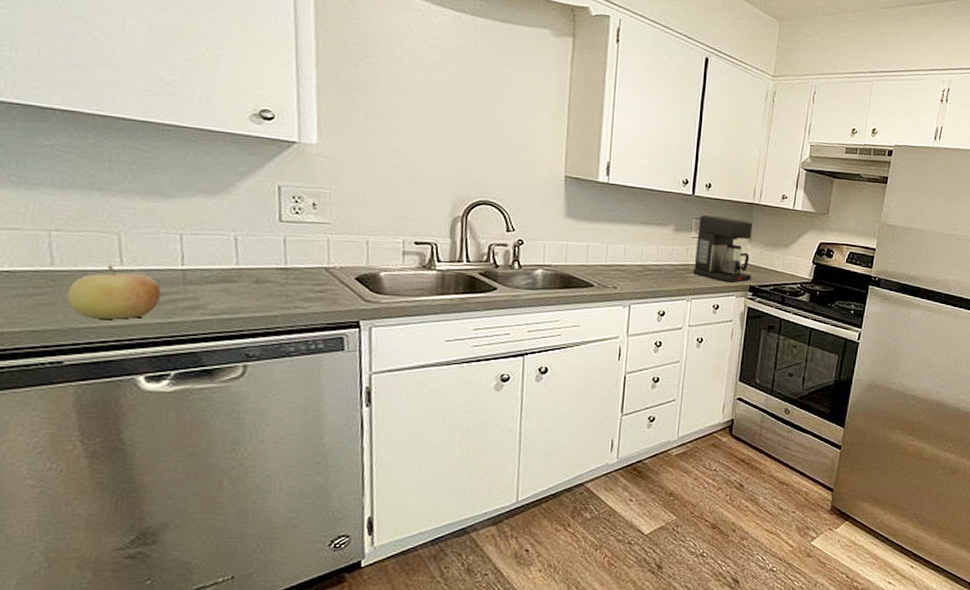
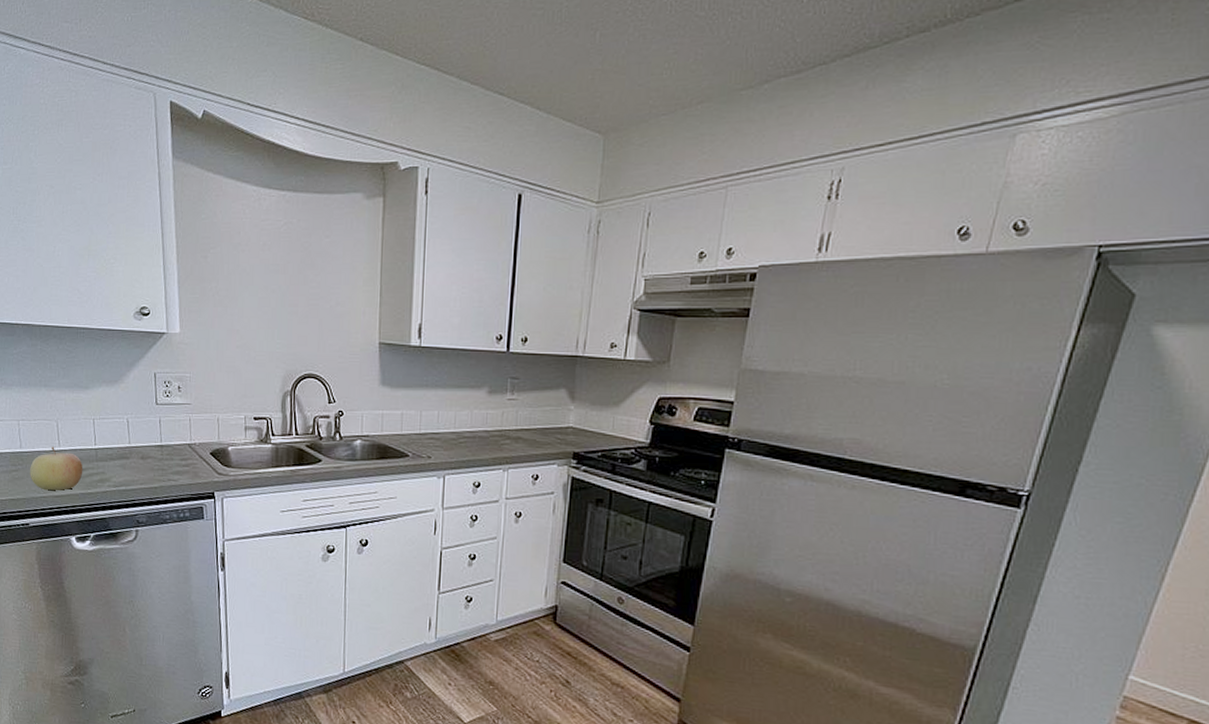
coffee maker: present [693,215,752,283] -> none [510,374,575,449]

